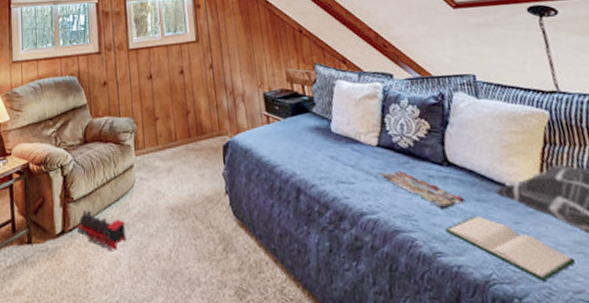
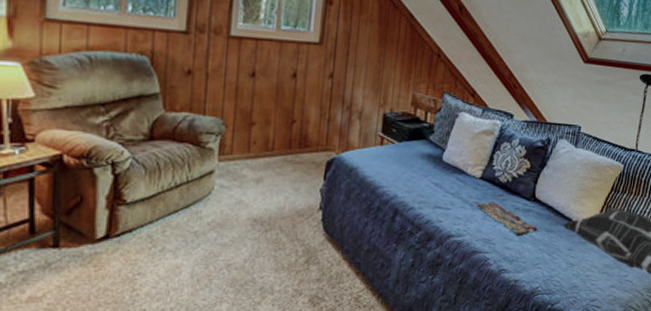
toy train: present [76,210,126,250] -> none [126,215,194,258]
hardback book: present [445,215,575,282] -> none [514,242,599,293]

